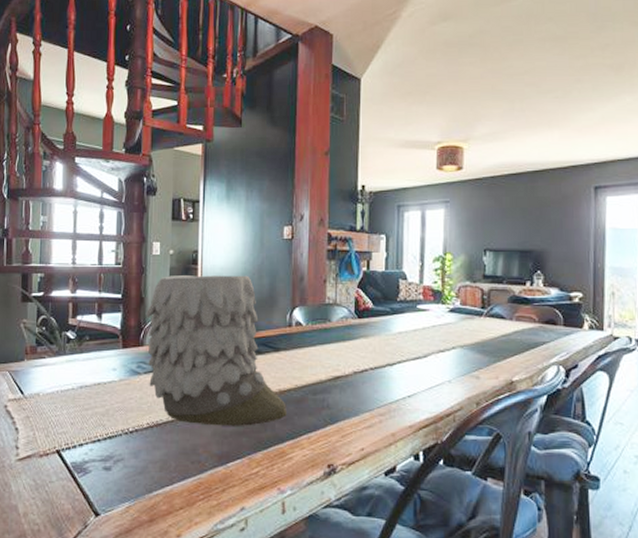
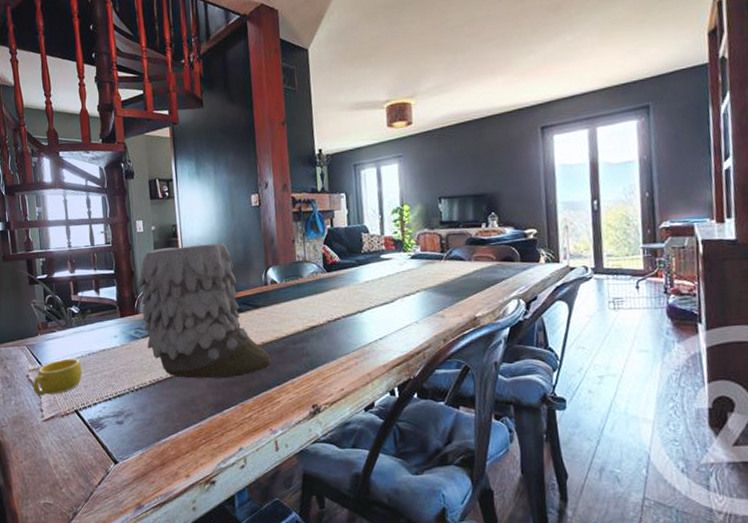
cup: none [10,389,71,431] -> present [32,358,83,396]

